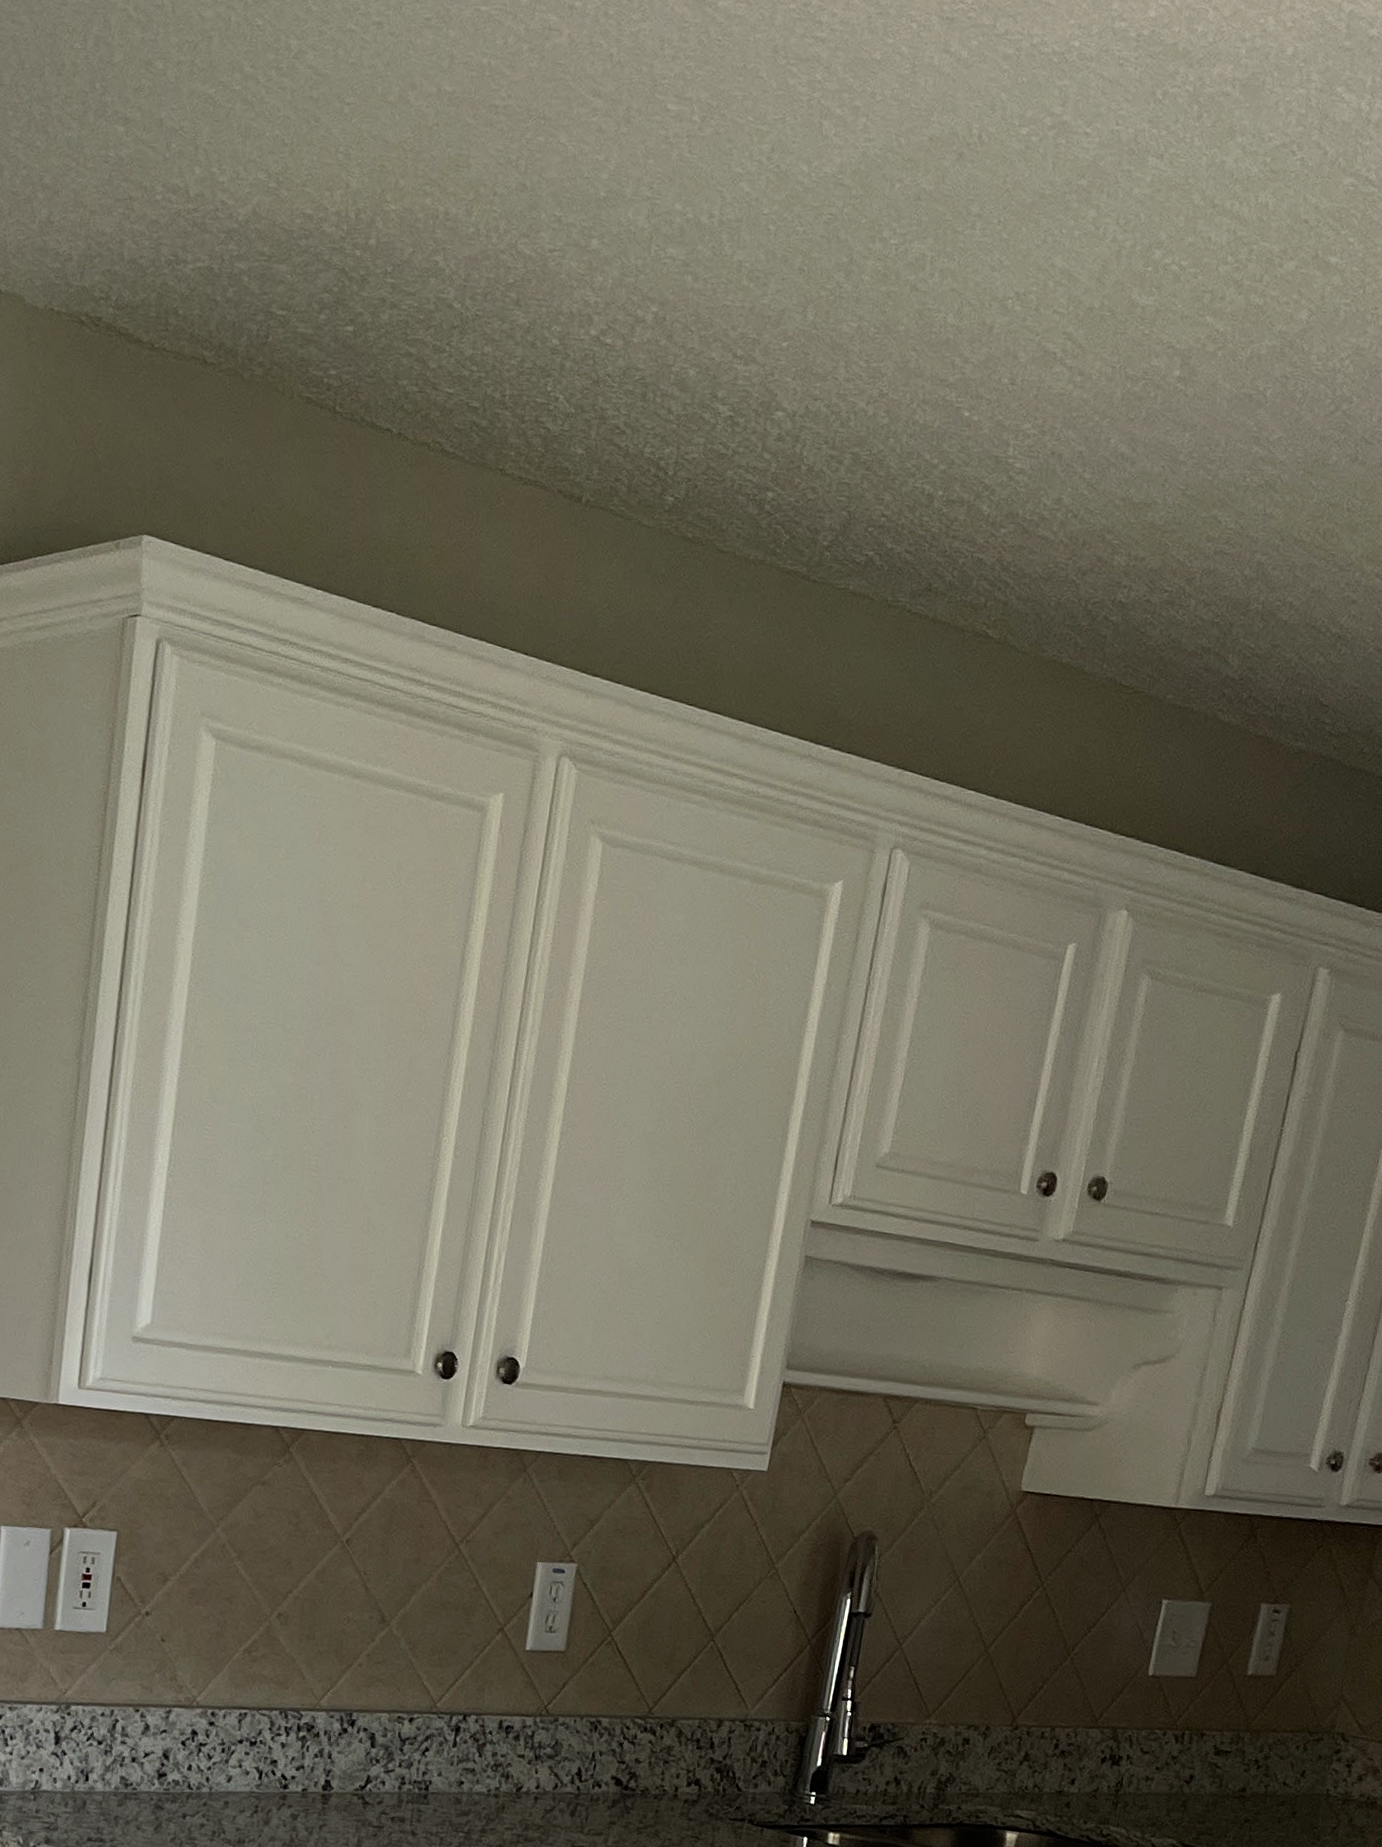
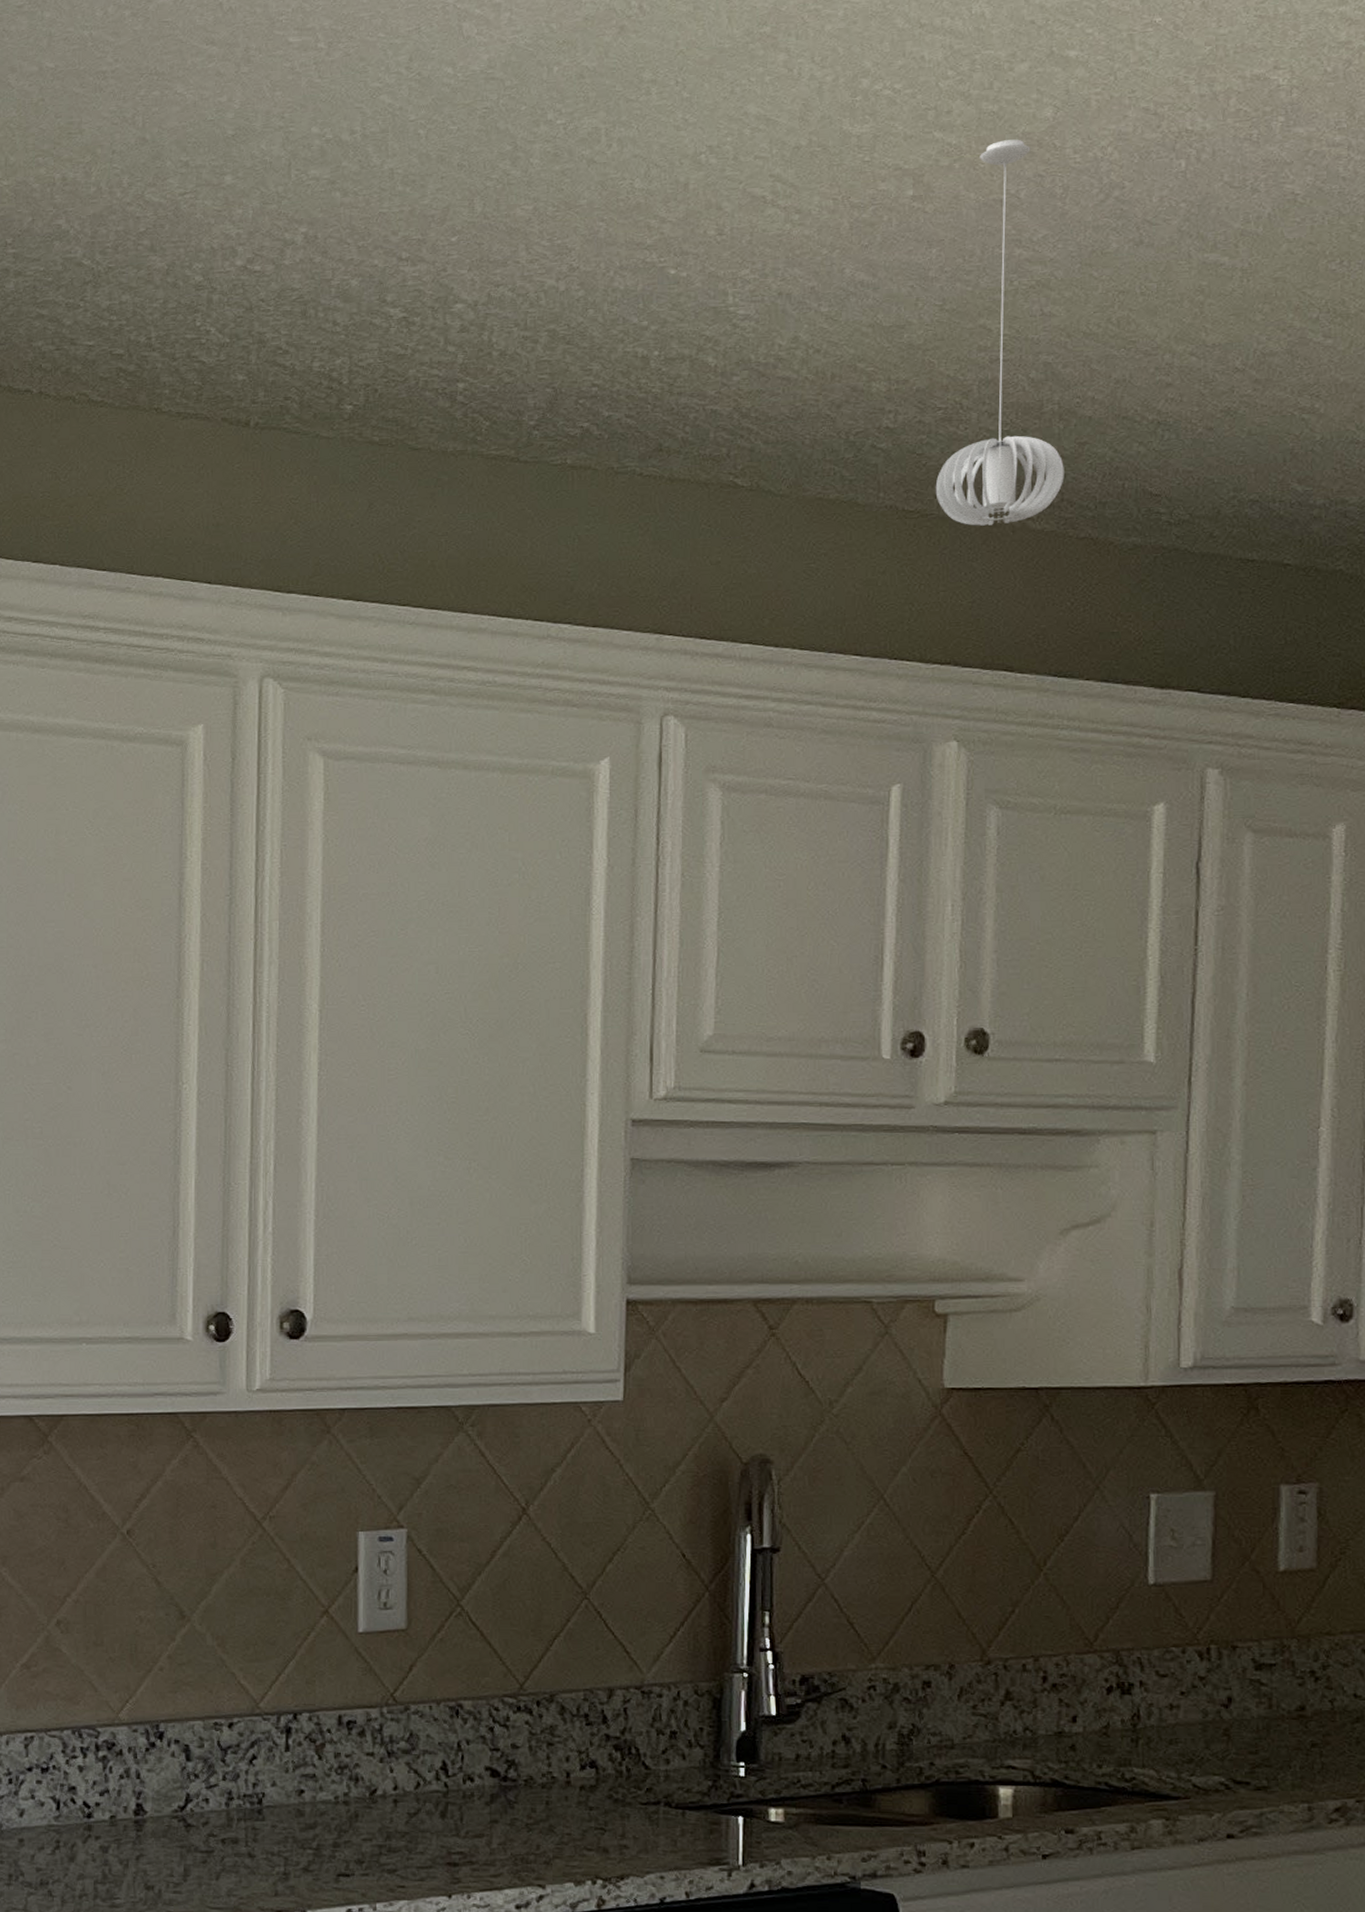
pendant light: none [1149,335,1283,712] -> present [935,139,1064,526]

